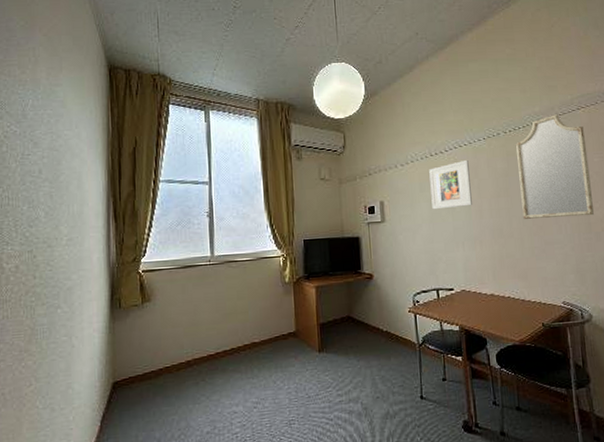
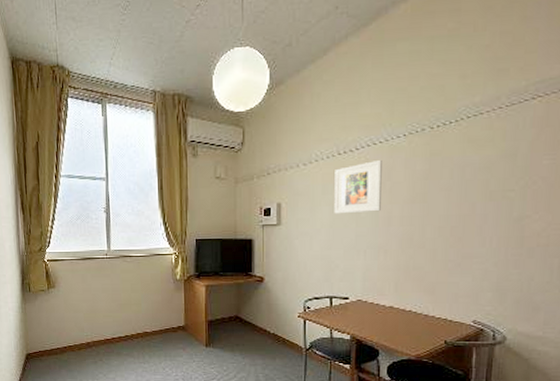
home mirror: present [515,114,594,219] -> none [440,105,537,229]

